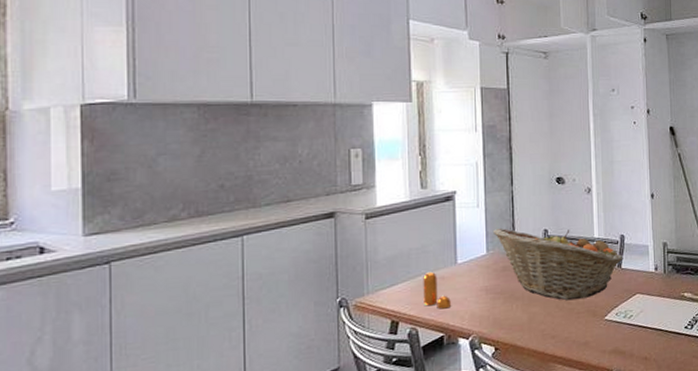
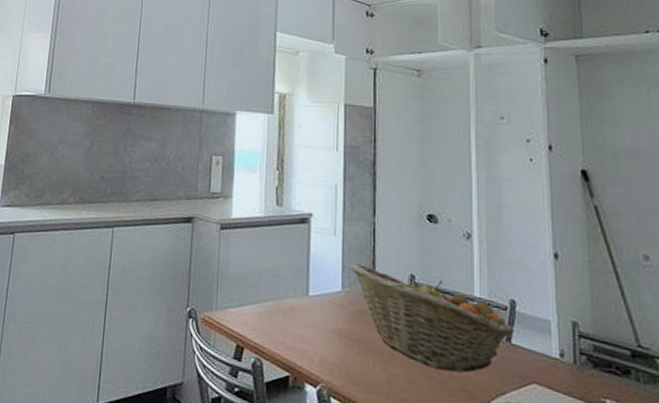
pepper shaker: present [423,271,451,309] -> none [270,298,299,345]

